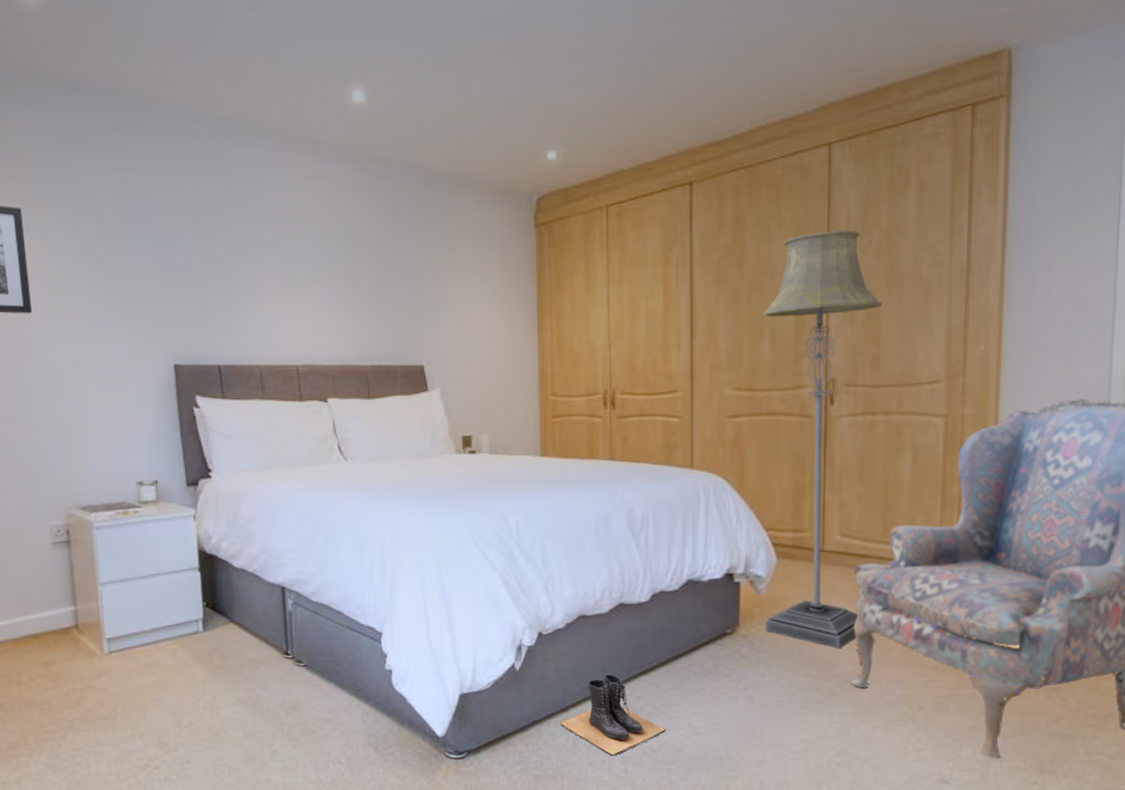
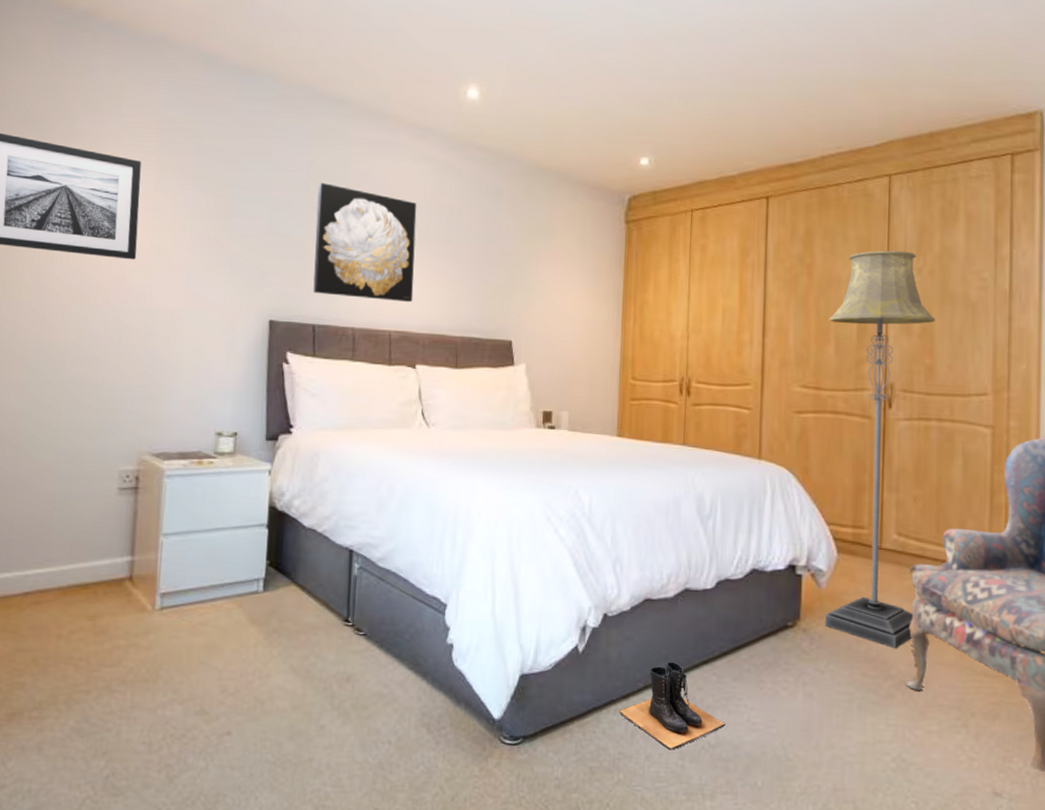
wall art: none [205,213,317,334] -> present [313,183,417,303]

